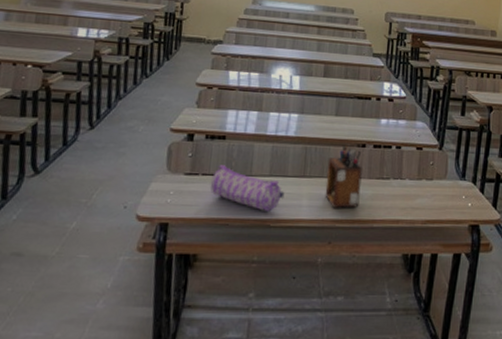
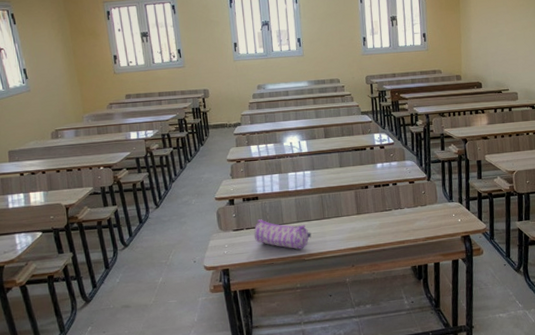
desk organizer: present [325,144,362,208] -> none [340,188,371,239]

